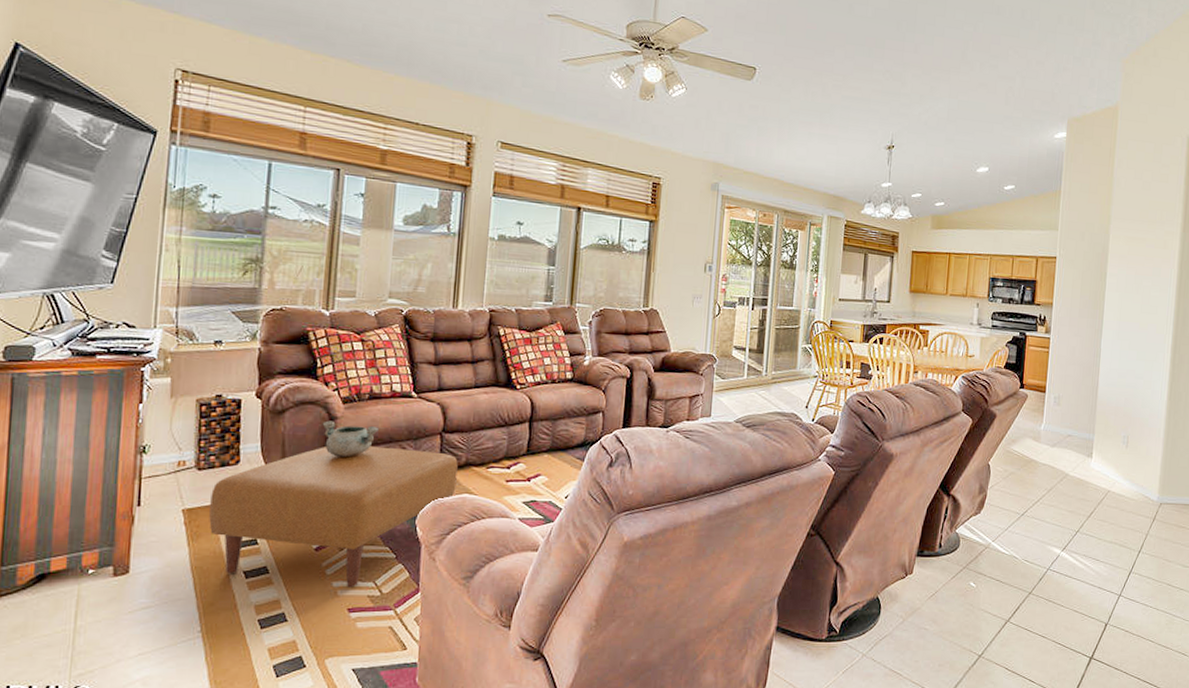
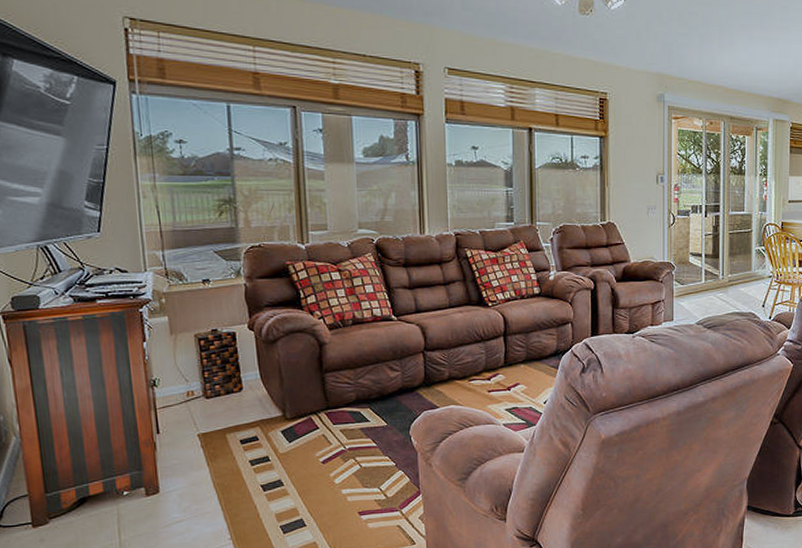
ottoman: present [209,446,458,588] -> none [221,367,443,494]
decorative bowl: present [322,420,379,457] -> none [312,346,365,379]

